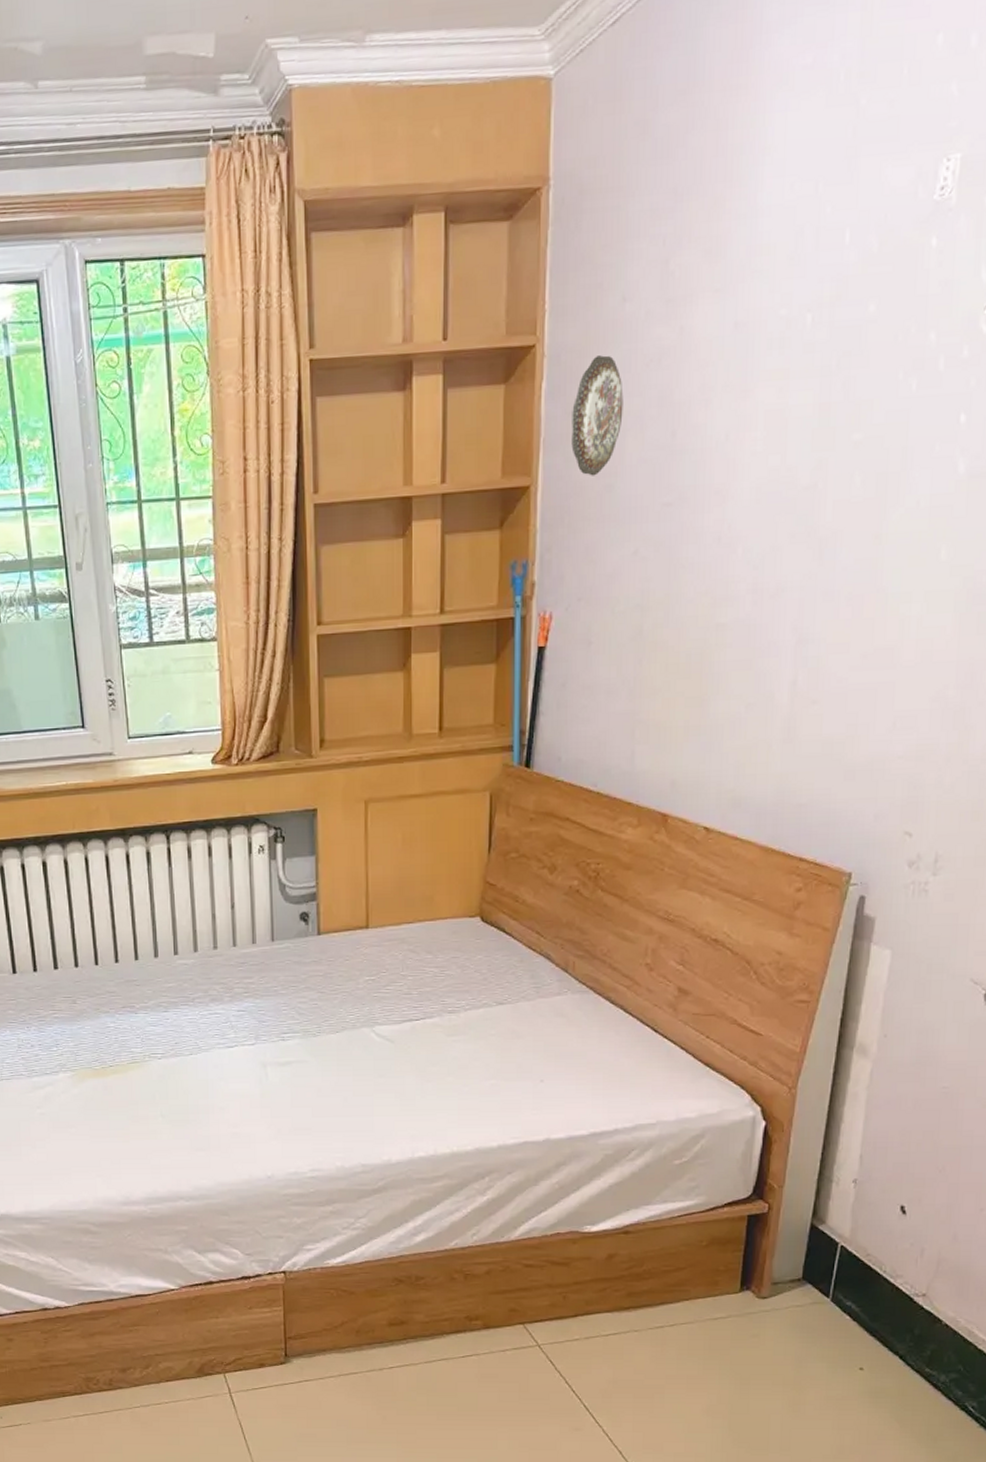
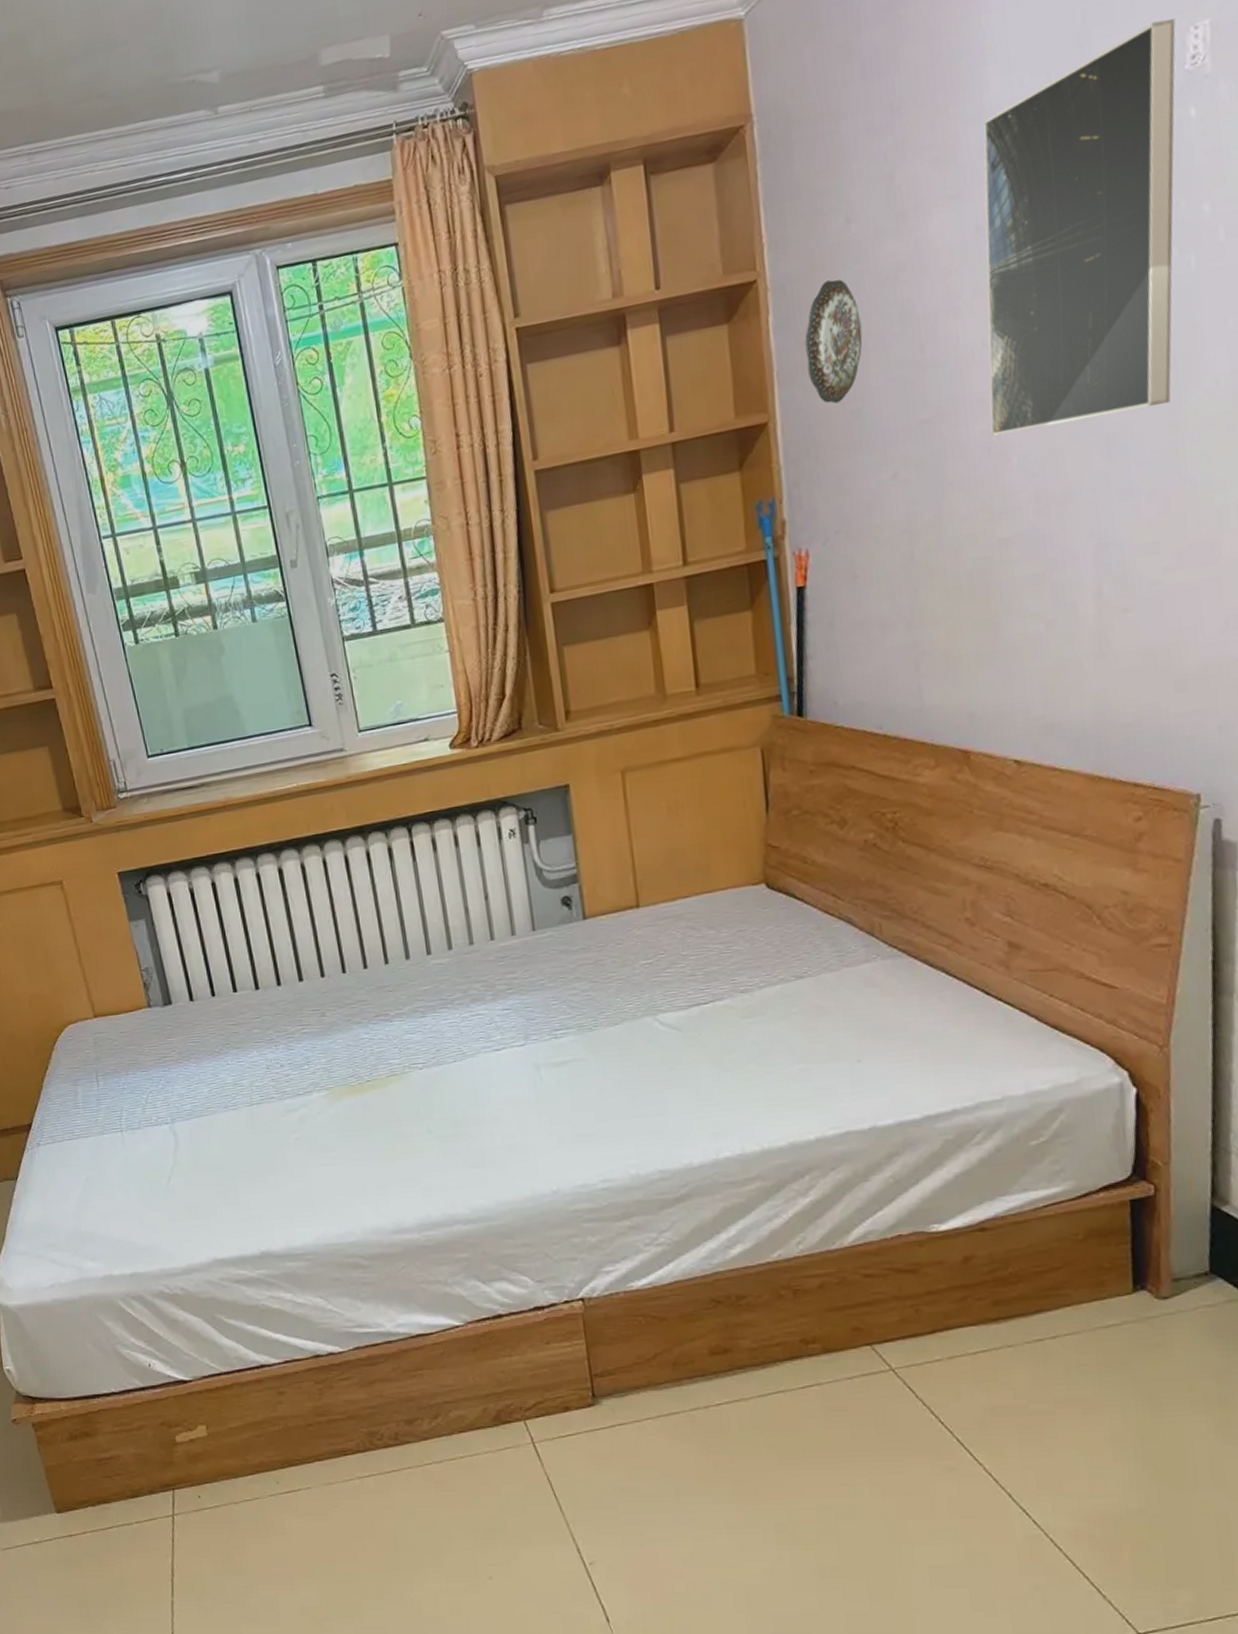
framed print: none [723,146,932,526] -> present [983,18,1176,436]

